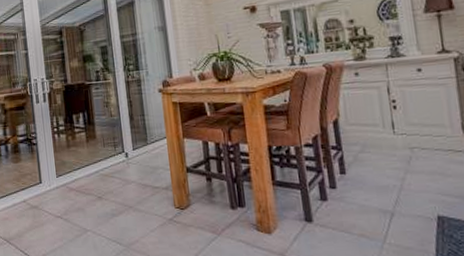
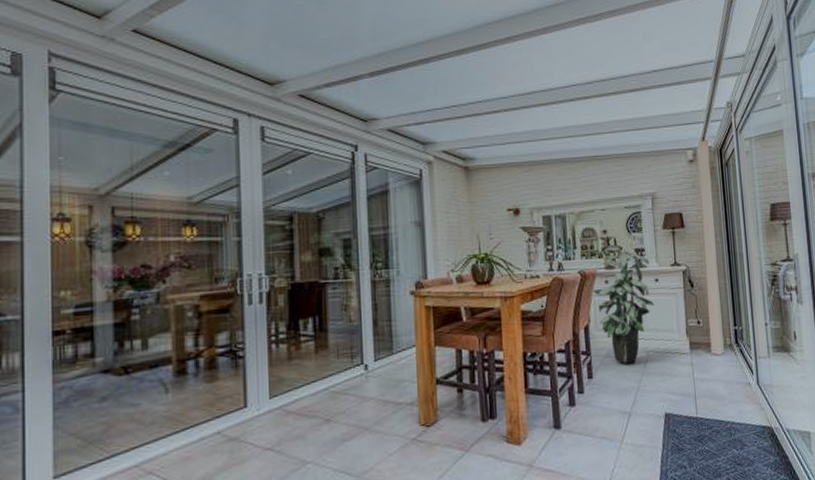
indoor plant: none [340,36,418,161] -> present [592,247,654,364]

